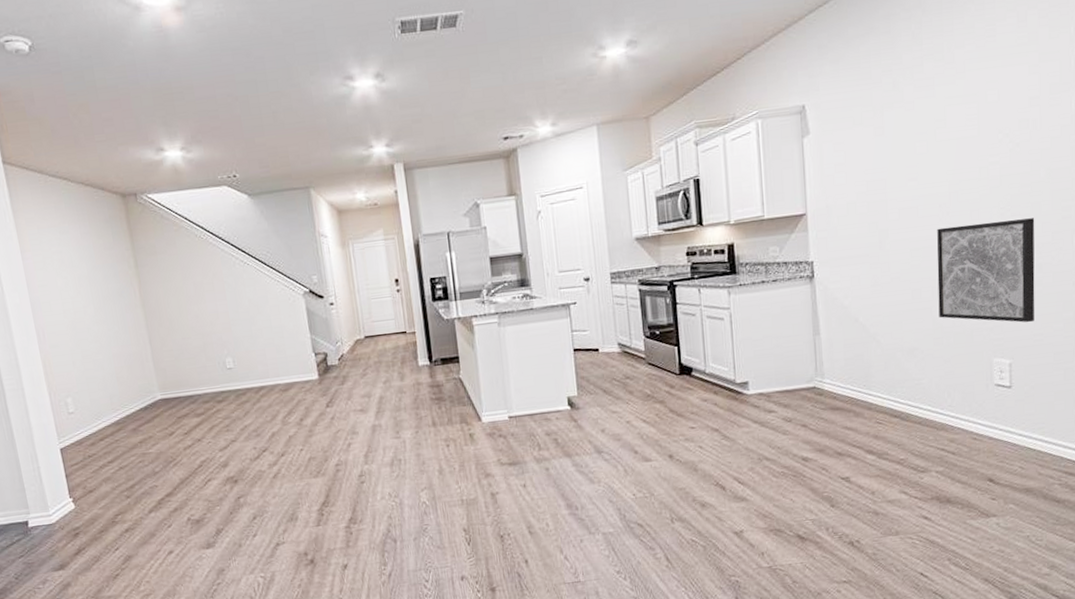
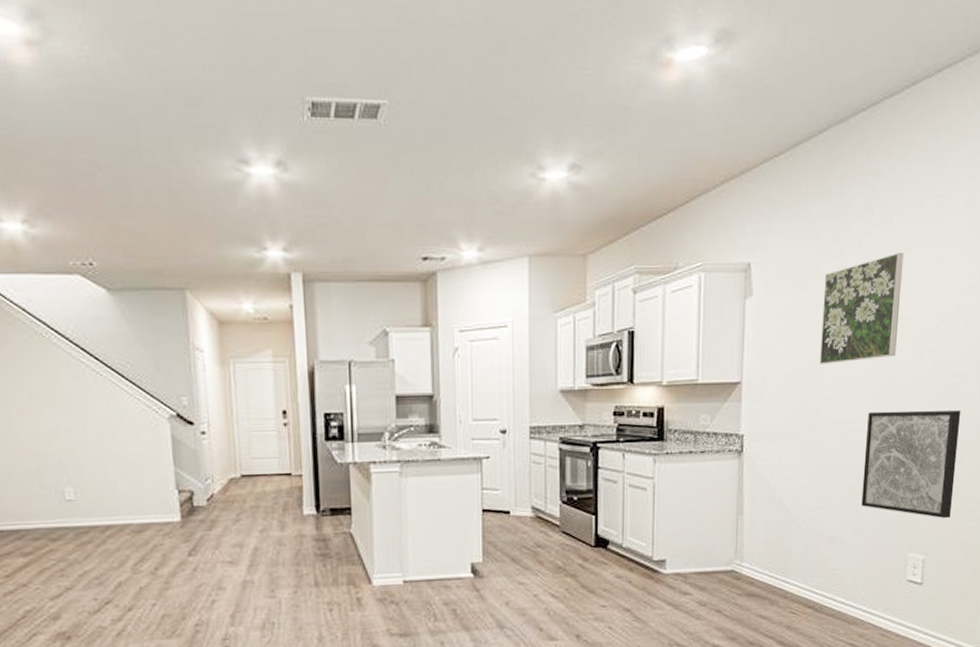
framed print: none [879,77,960,189] -> present [819,253,904,364]

